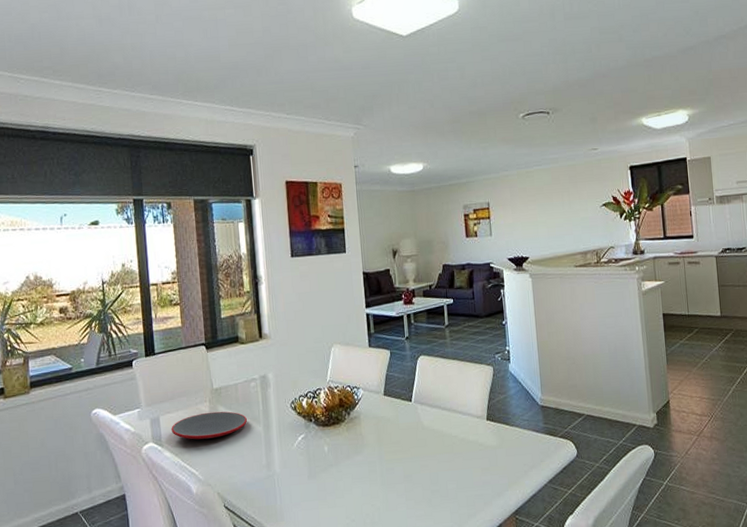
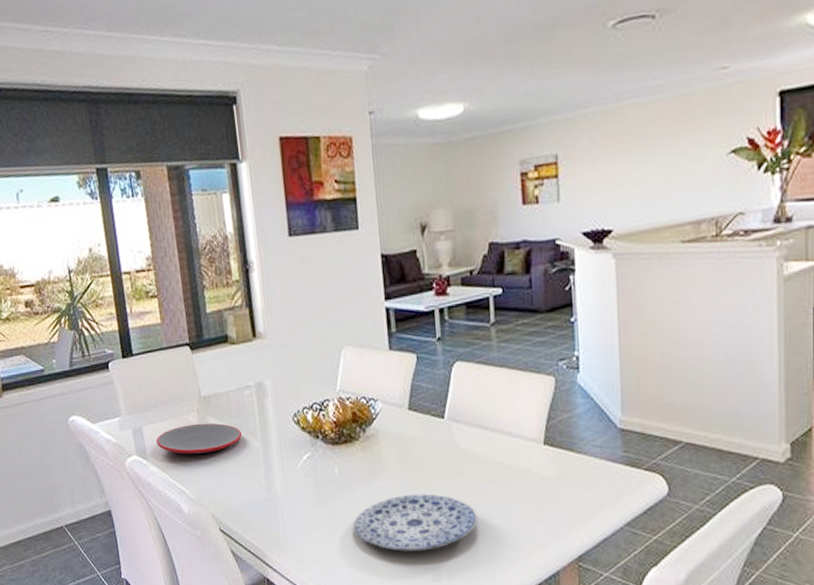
plate: none [339,465,439,516] -> present [353,494,478,551]

